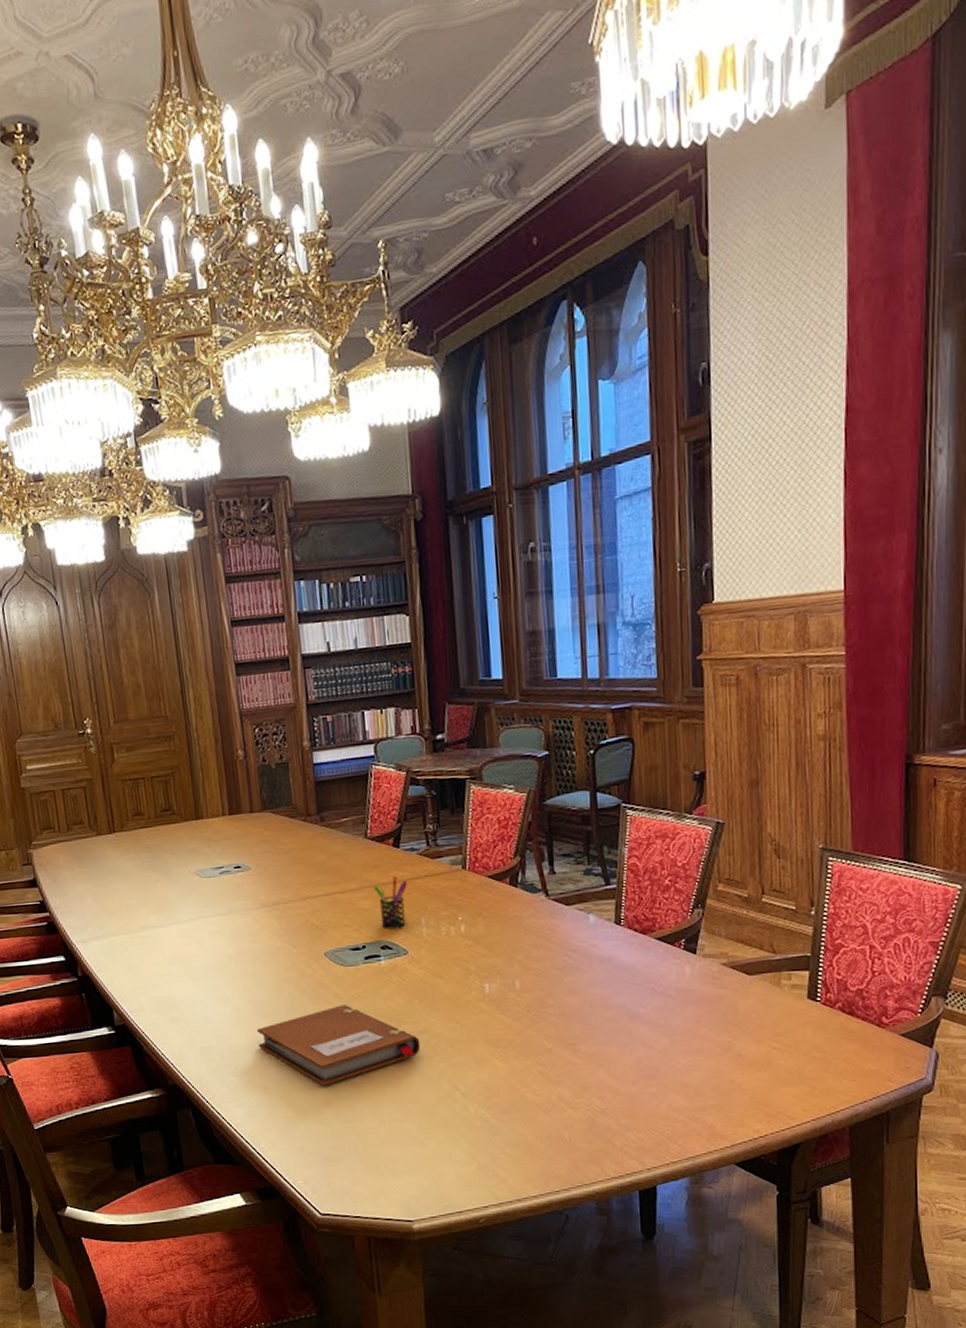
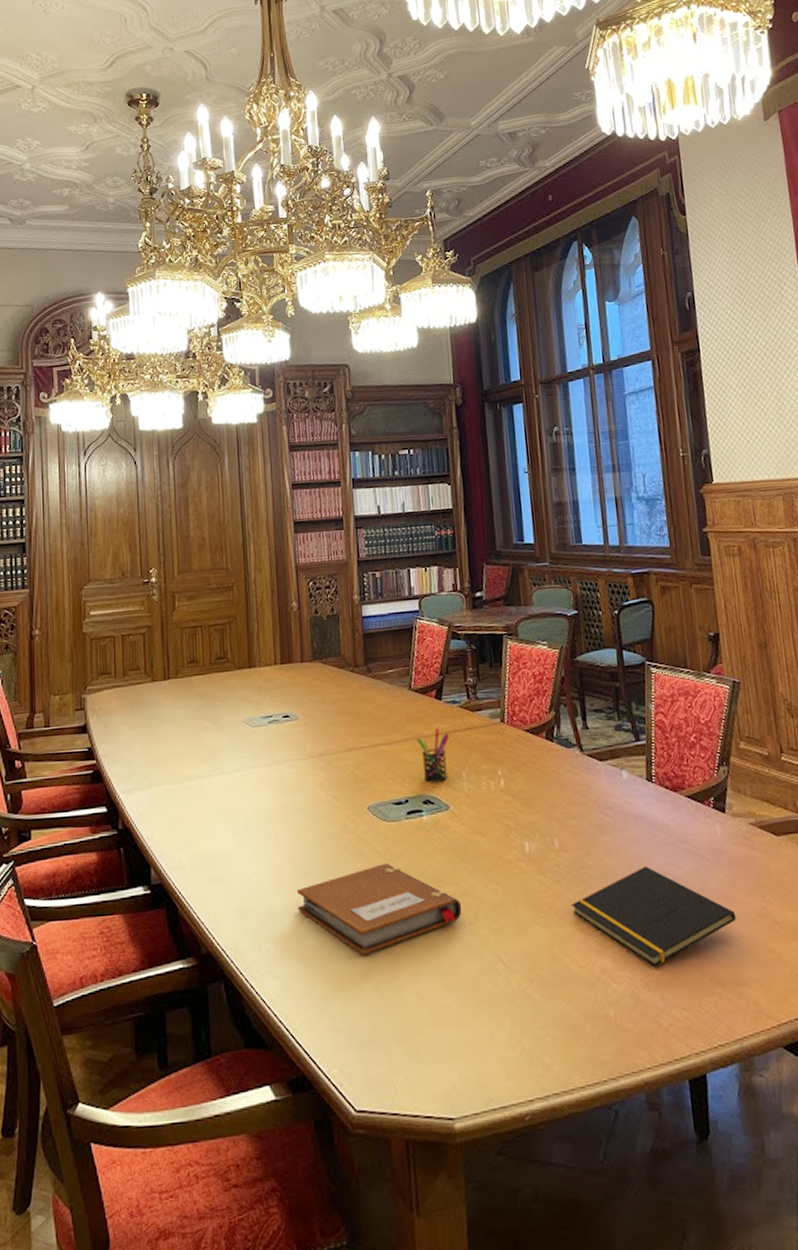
notepad: none [531,1005,699,1095] -> present [571,866,737,967]

